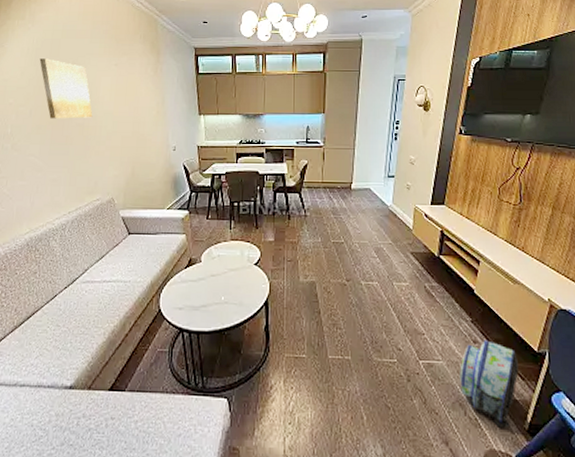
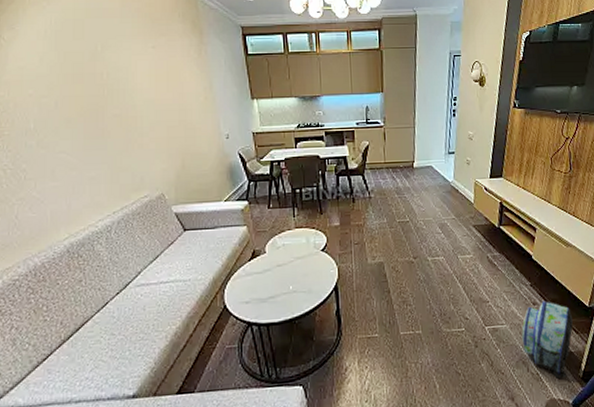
wall art: present [39,58,93,119] -> none [61,42,131,110]

